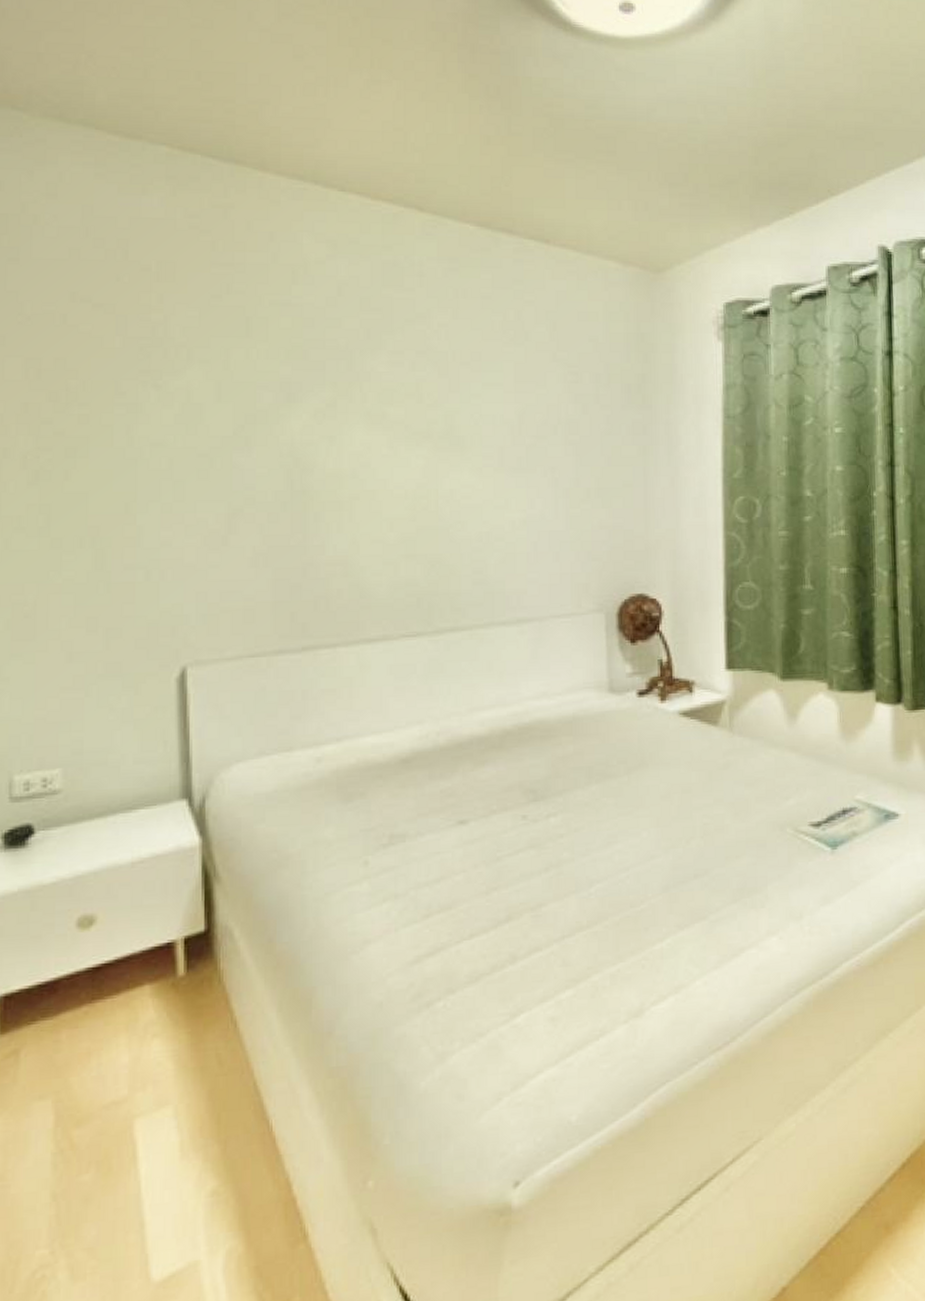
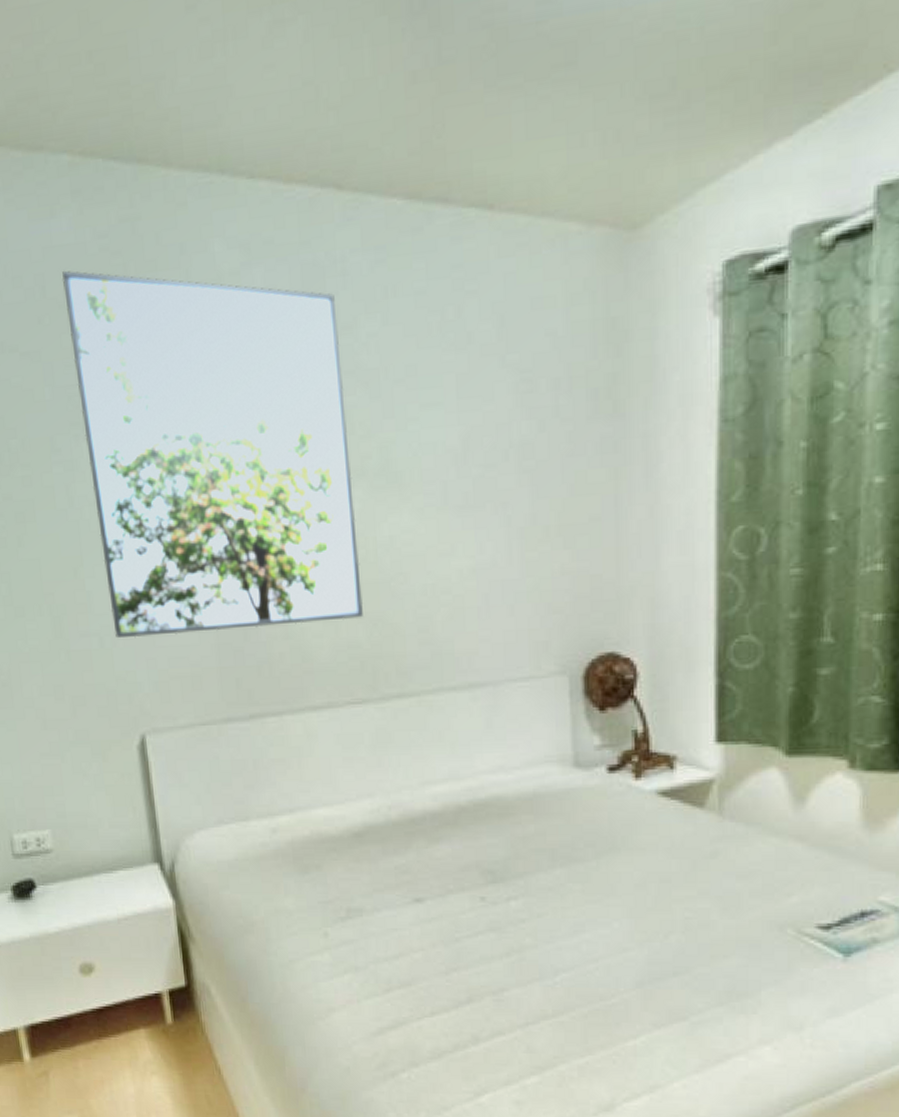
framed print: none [148,239,422,572] -> present [62,270,363,638]

